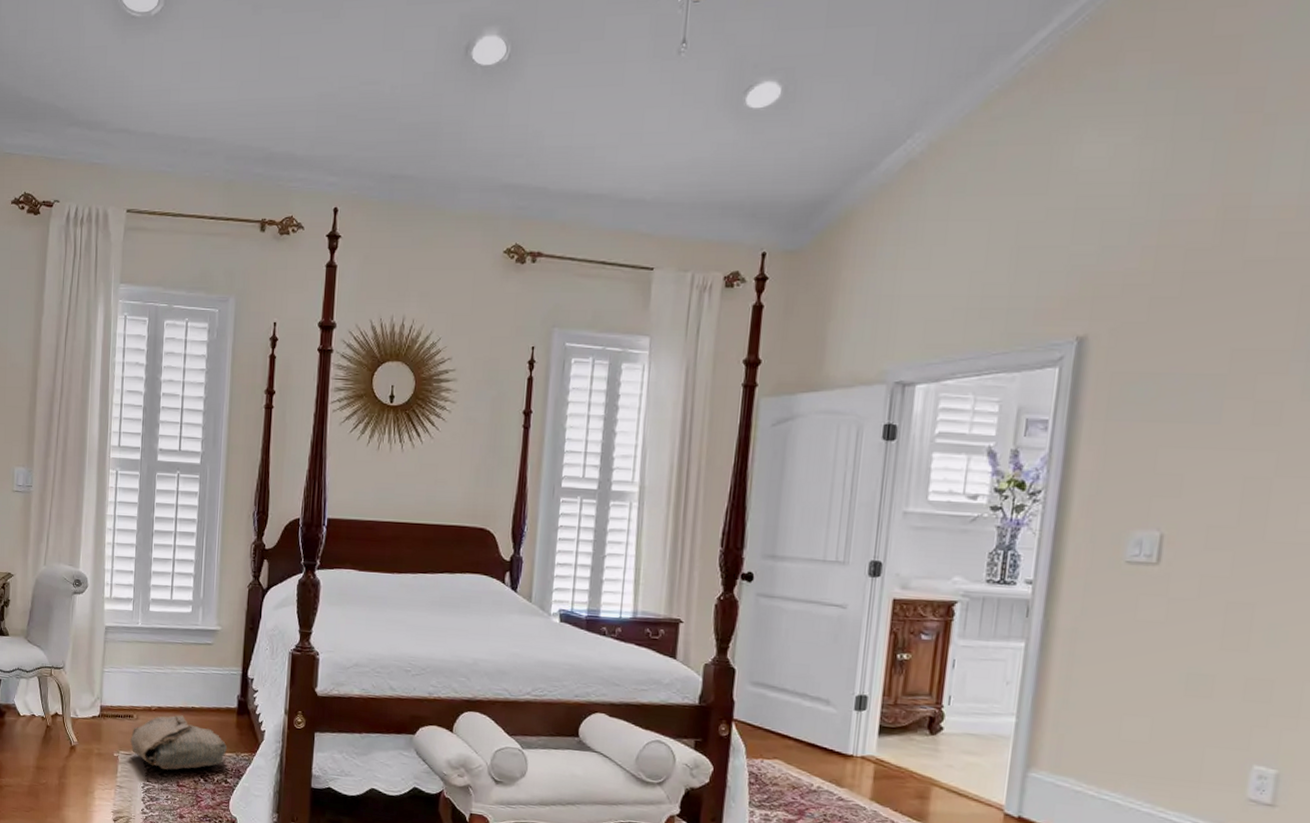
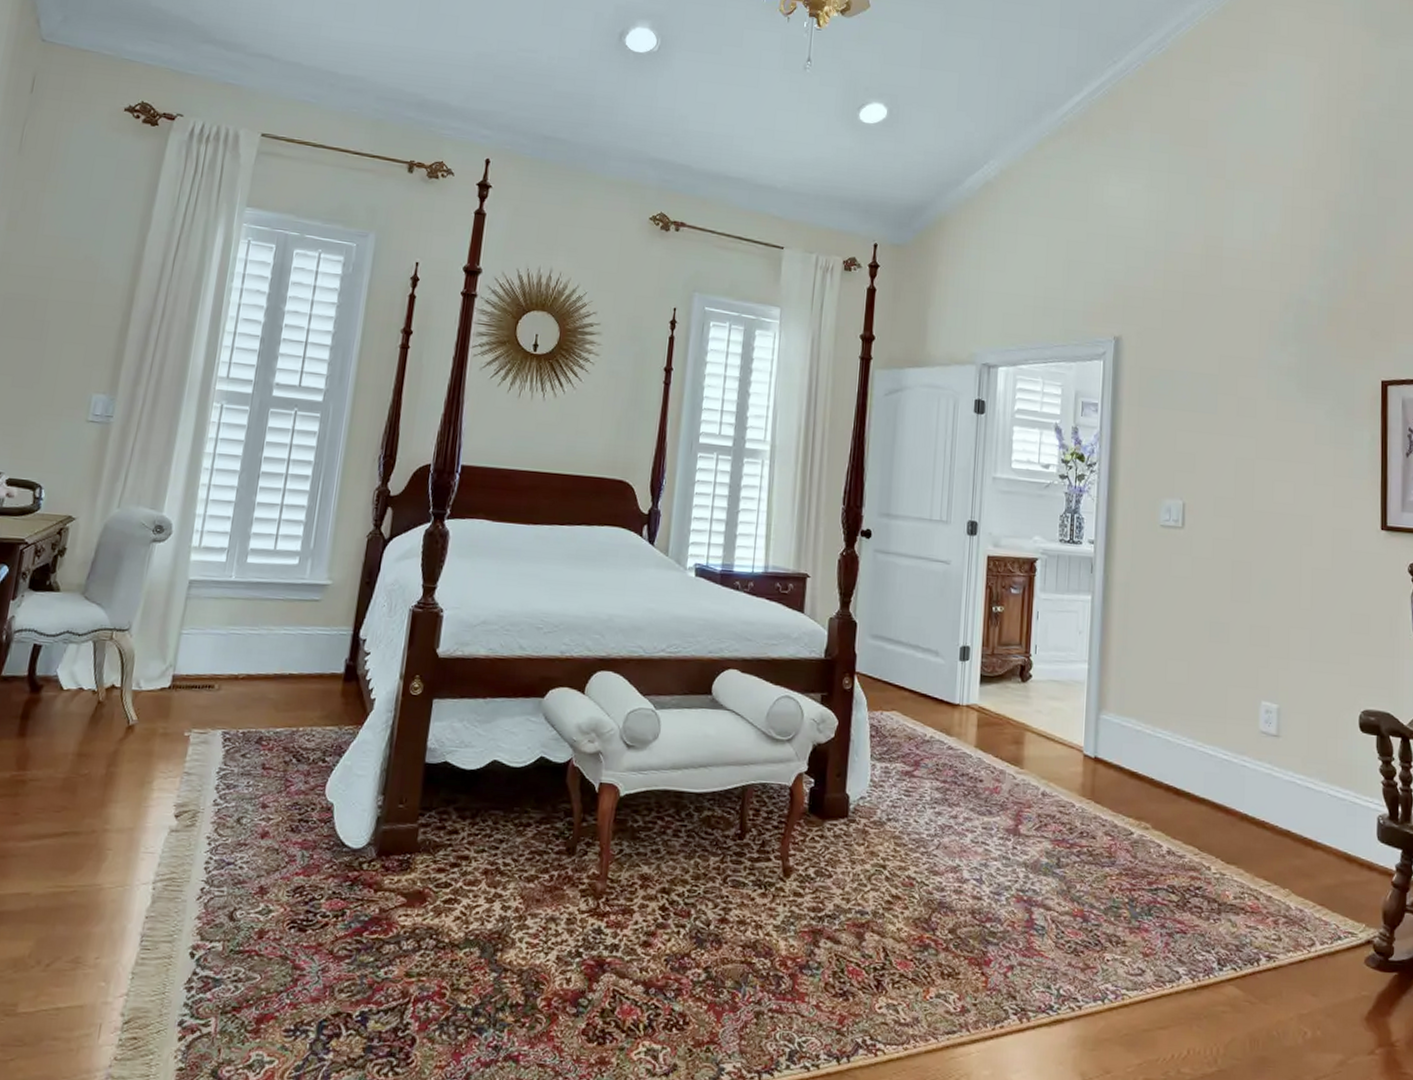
bag: present [130,714,228,770] -> none [207,683,329,750]

